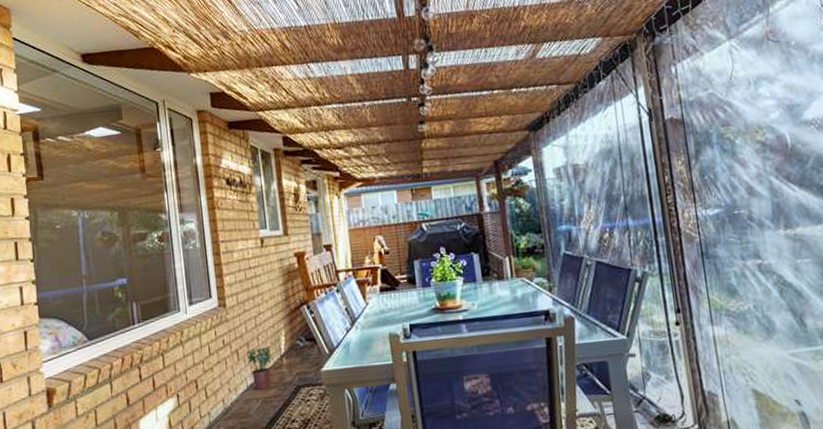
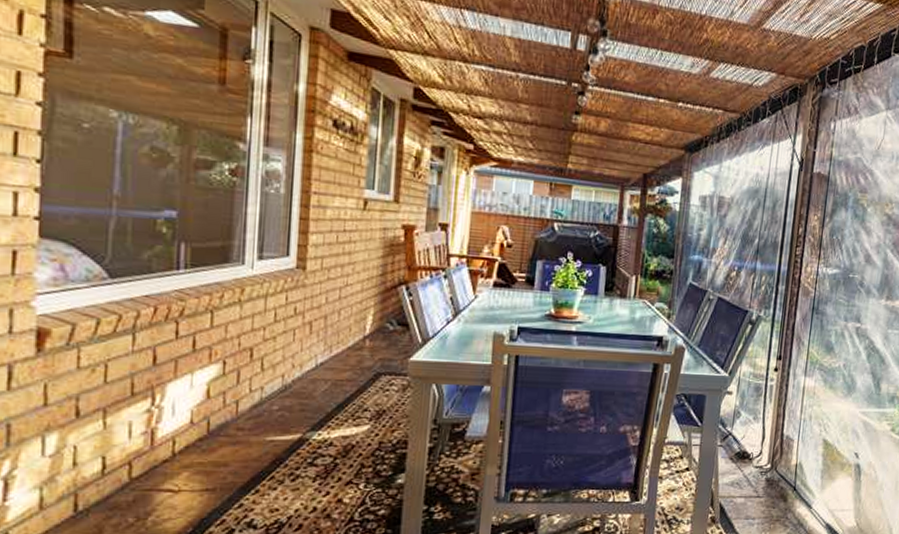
potted plant: present [246,346,273,390] -> none [321,323,355,371]

